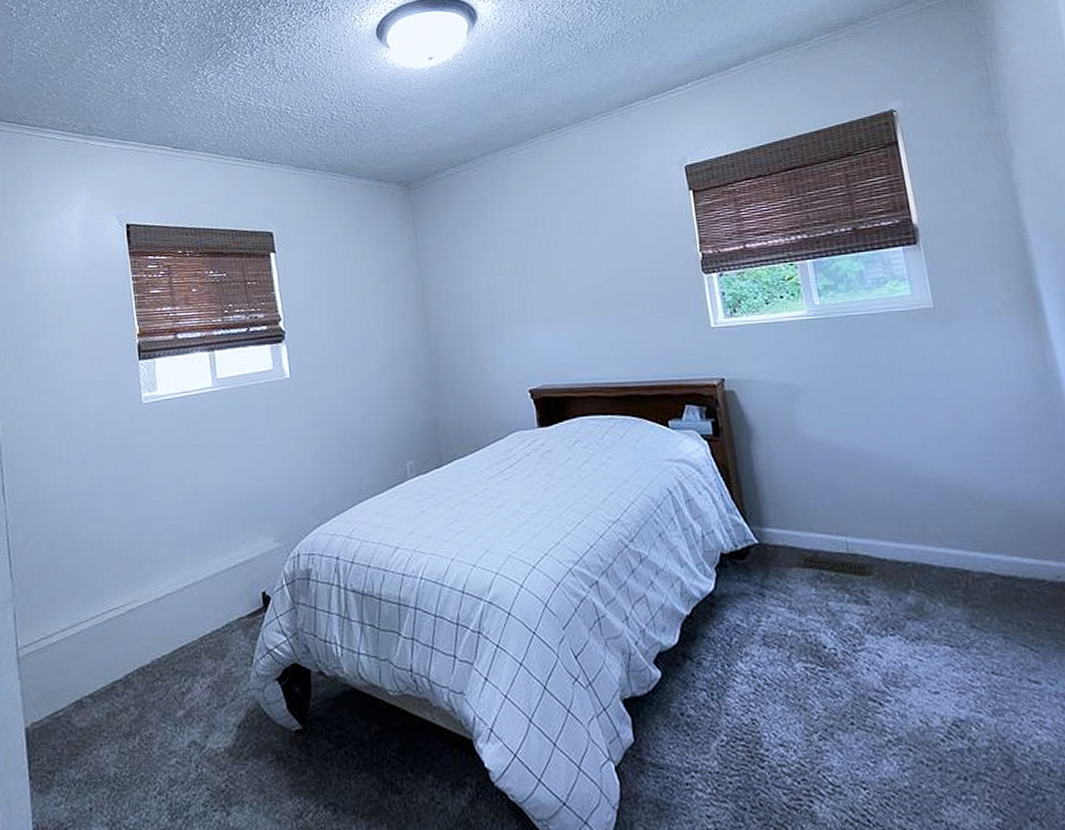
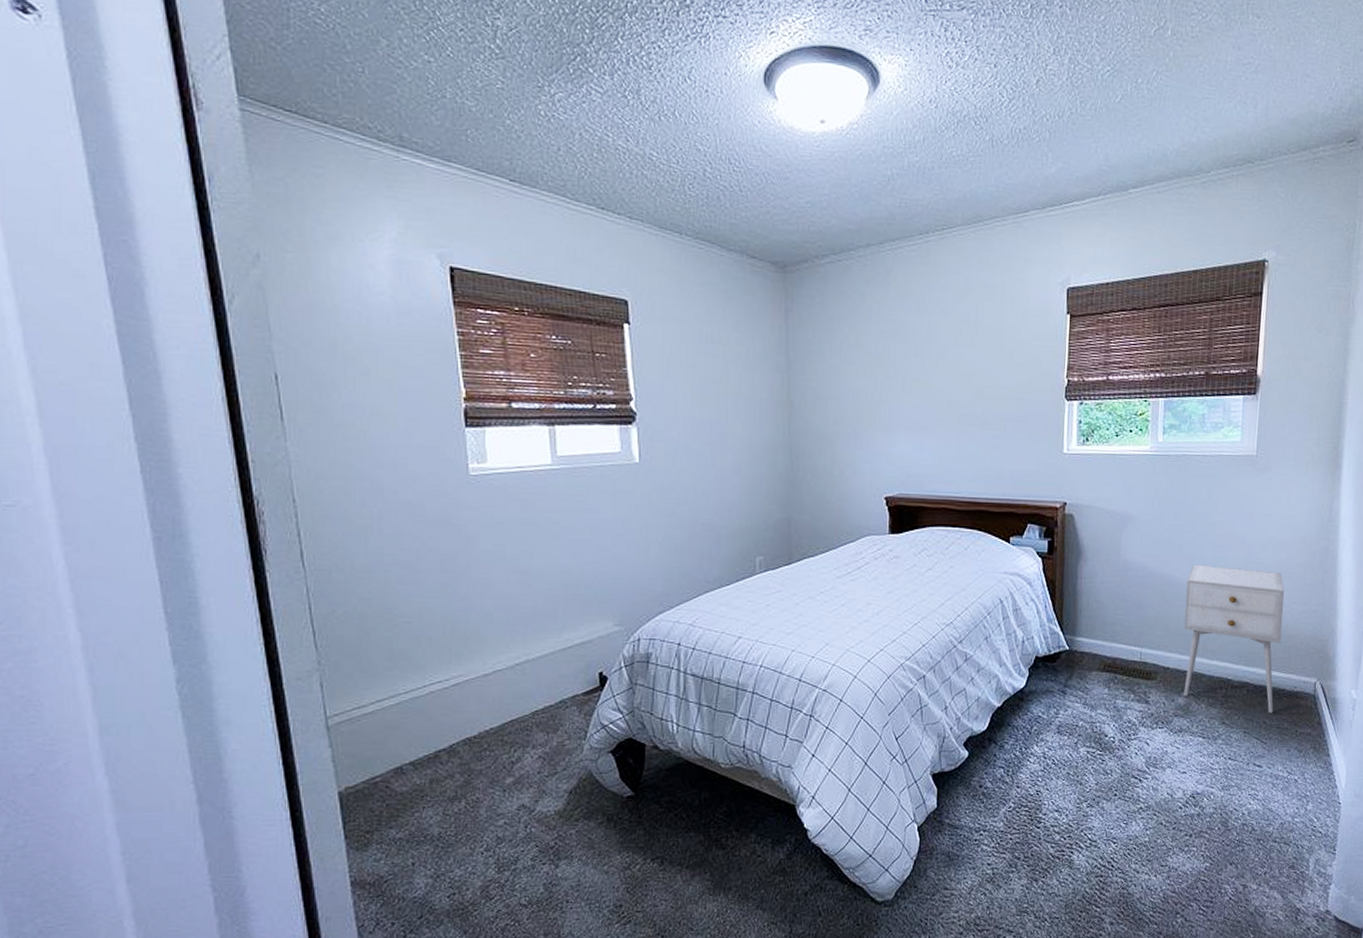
nightstand: none [883,434,1036,612] -> present [1183,564,1284,713]

